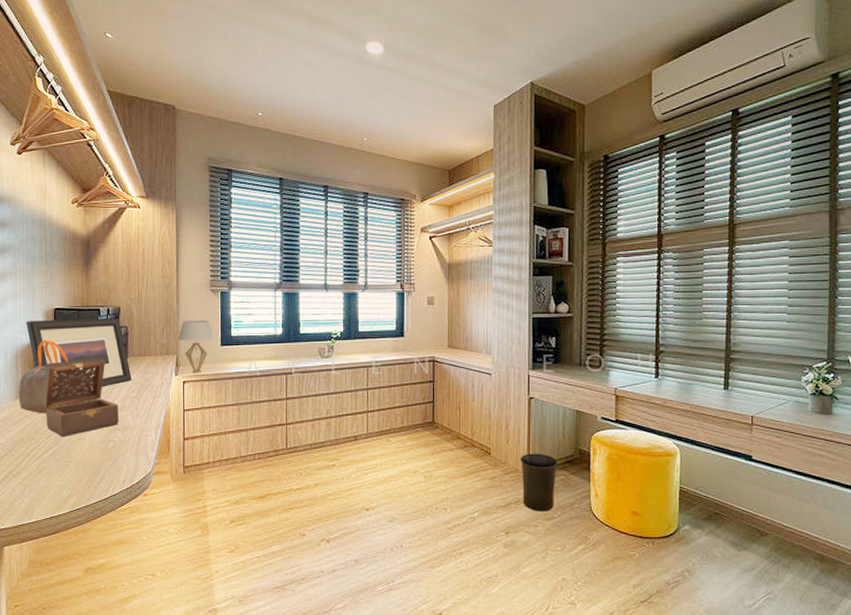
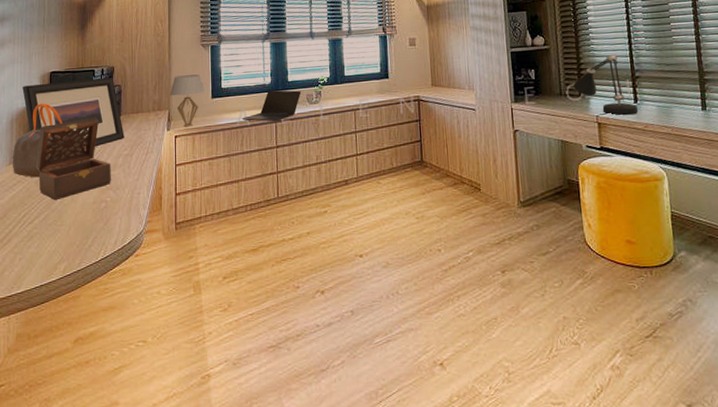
laptop: none [252,341,313,374] -> present [242,90,301,122]
waste bin: present [521,453,558,511] -> none [510,186,548,247]
desk lamp: none [594,327,659,390] -> present [573,55,639,115]

